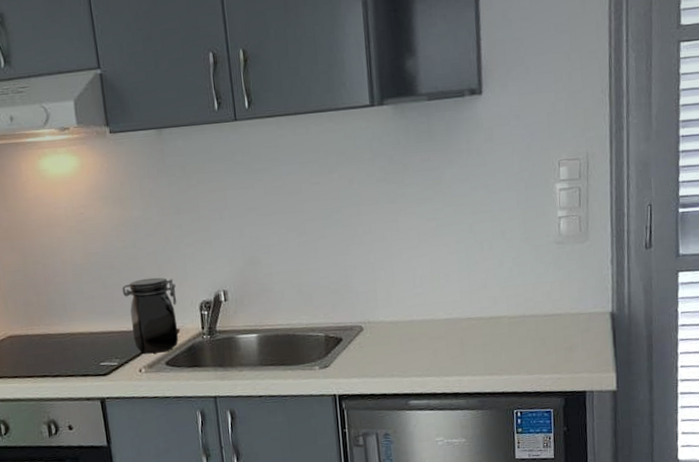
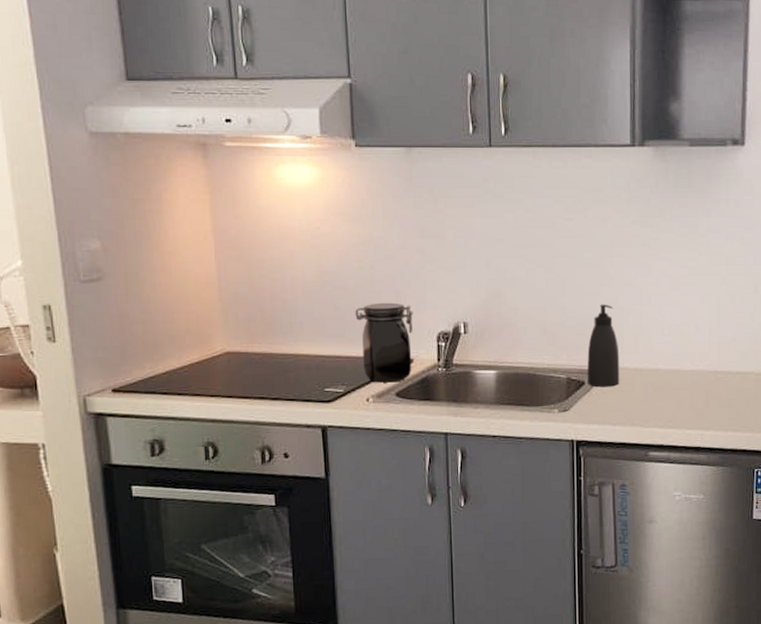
soap dispenser: none [343,261,376,342] -> present [587,304,620,387]

